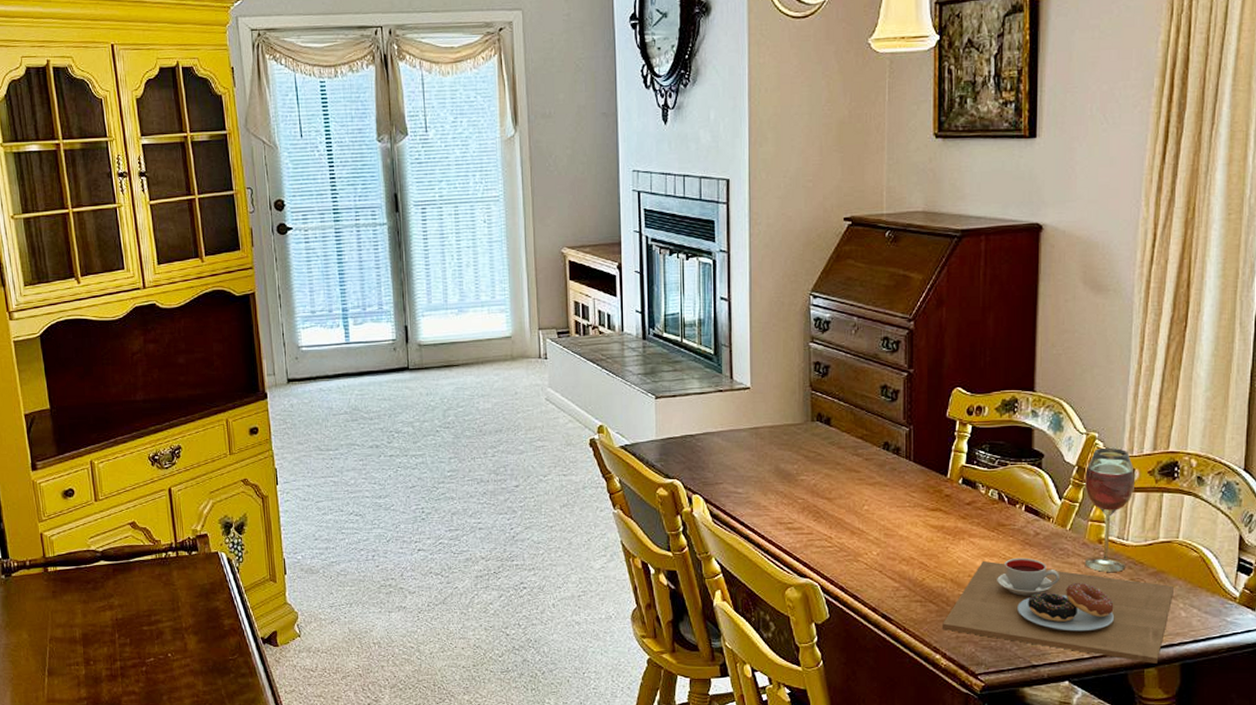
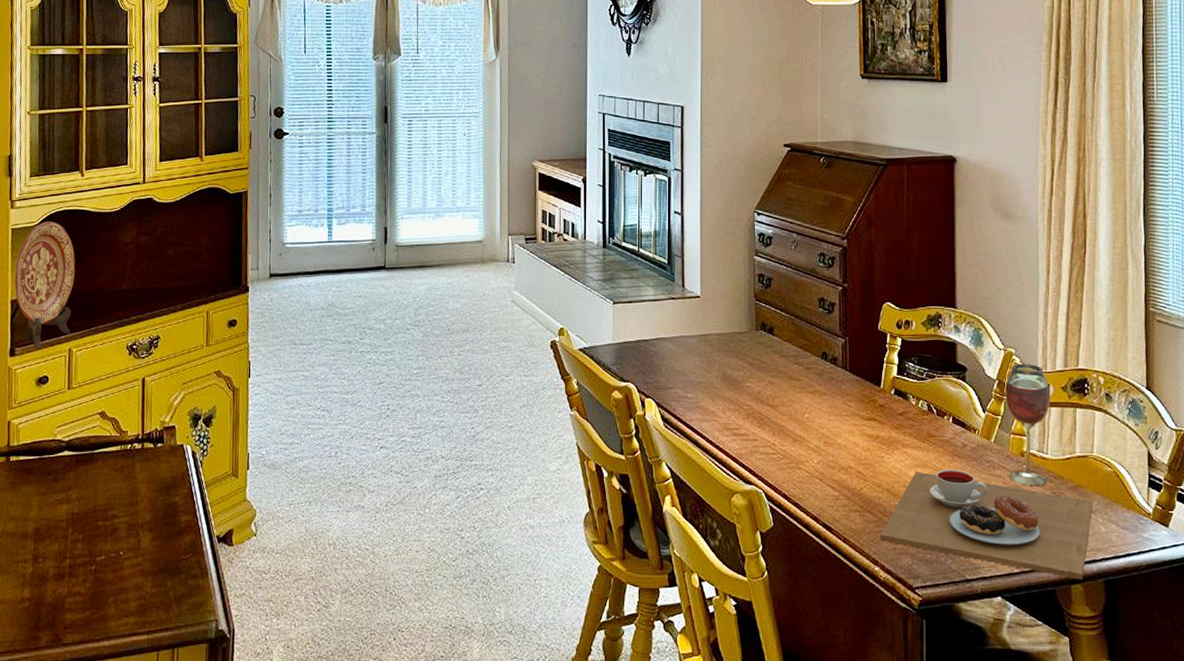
decorative plate: none [23,332,90,462] -> present [14,221,76,349]

